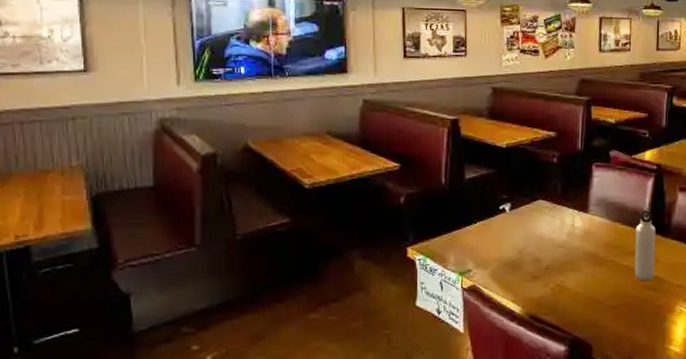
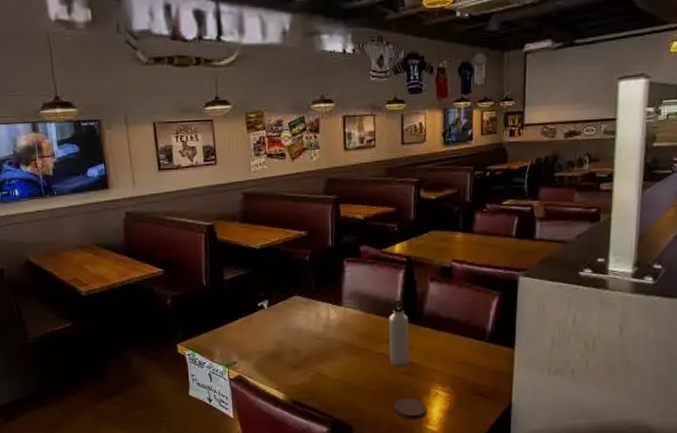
coaster: none [636,315,671,340] -> present [393,398,427,420]

